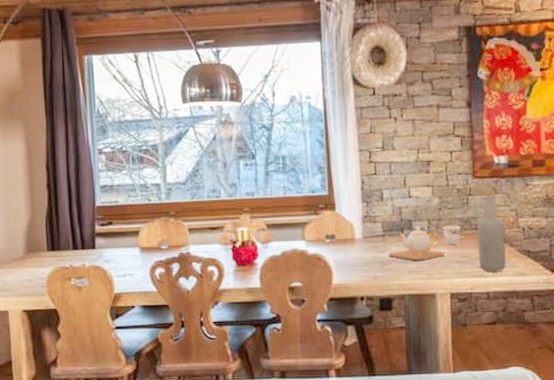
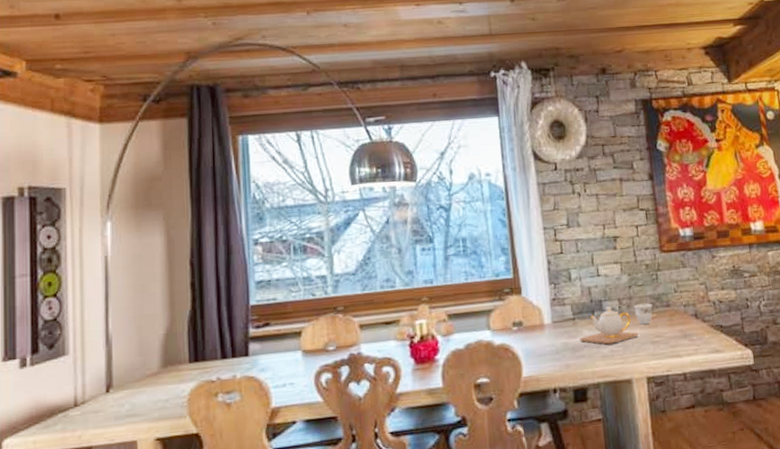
bottle: present [477,191,506,272] -> none [668,265,700,351]

